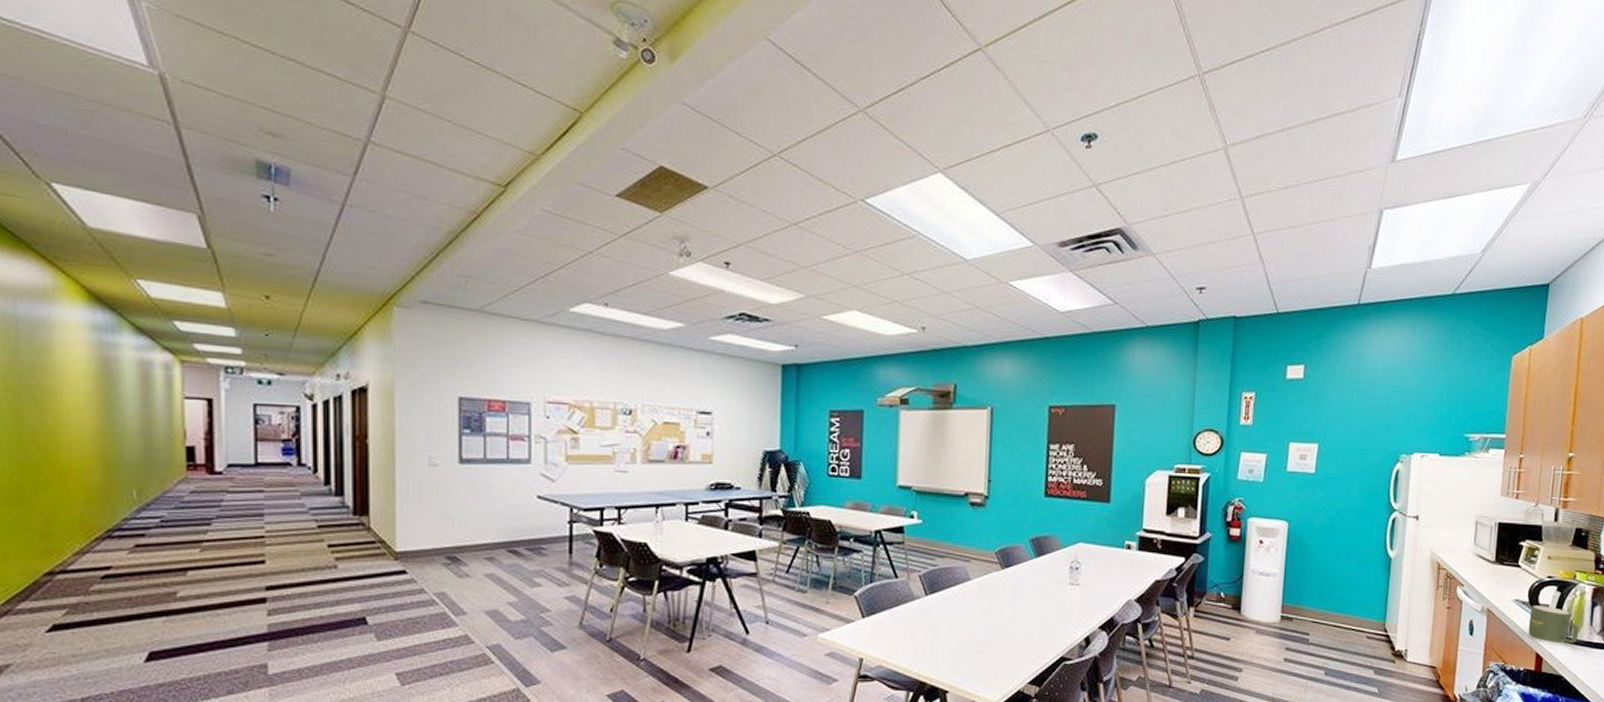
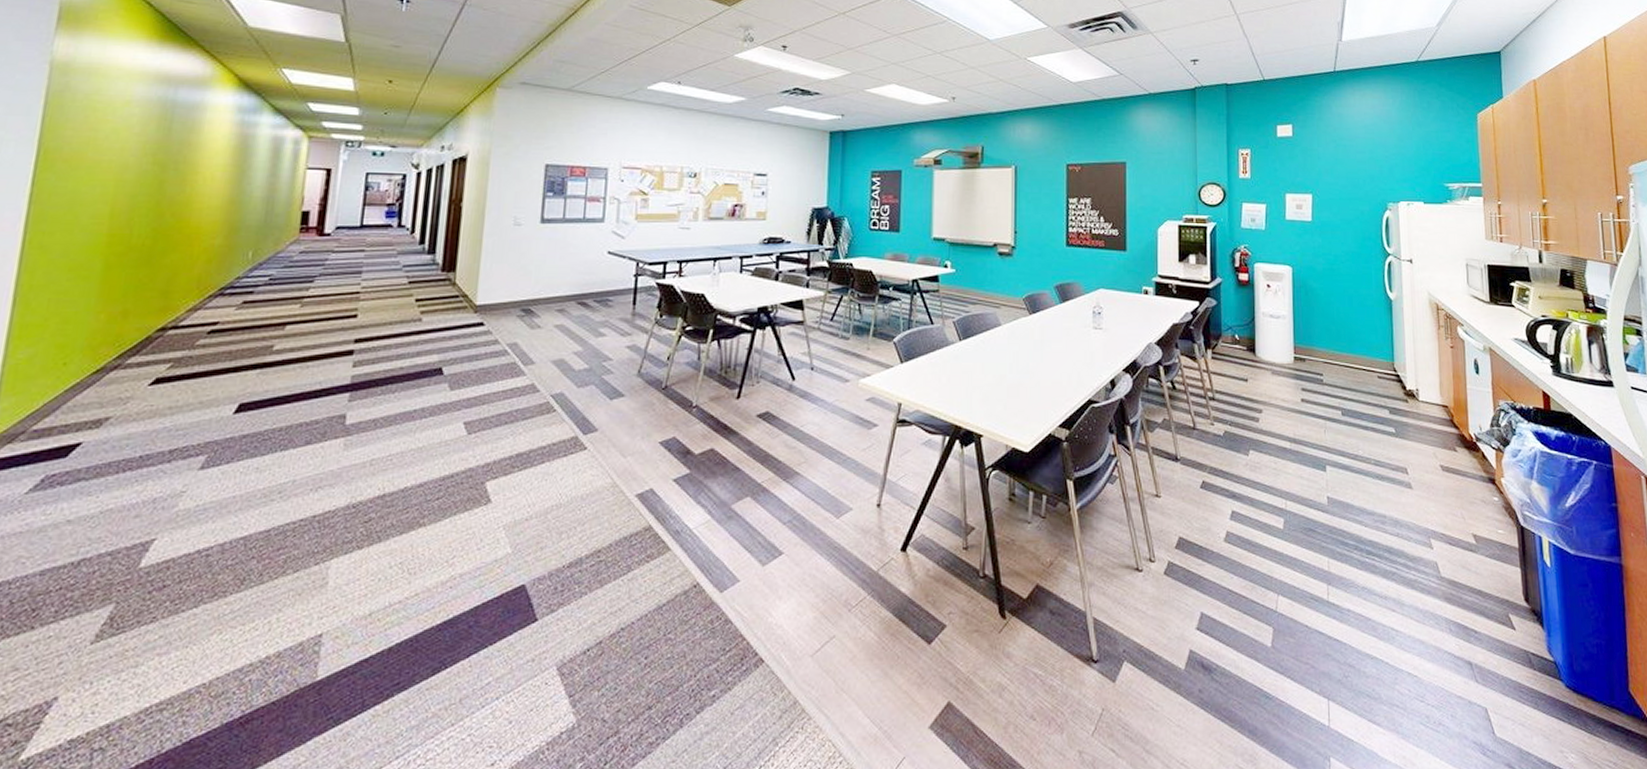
mug: present [1528,606,1579,644] -> none [1530,344,1581,382]

